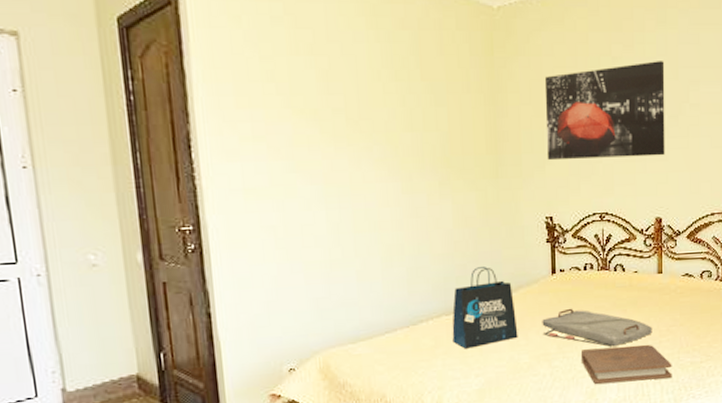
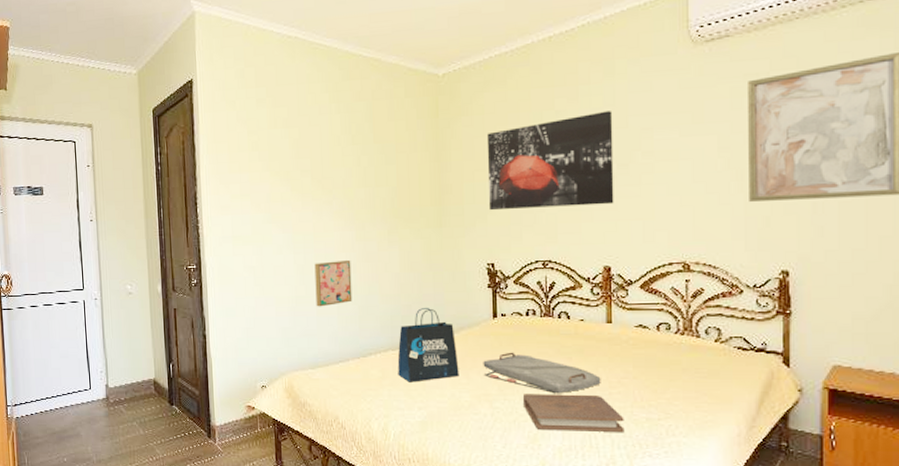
wall art: none [352,215,399,272] -> present [314,259,353,307]

